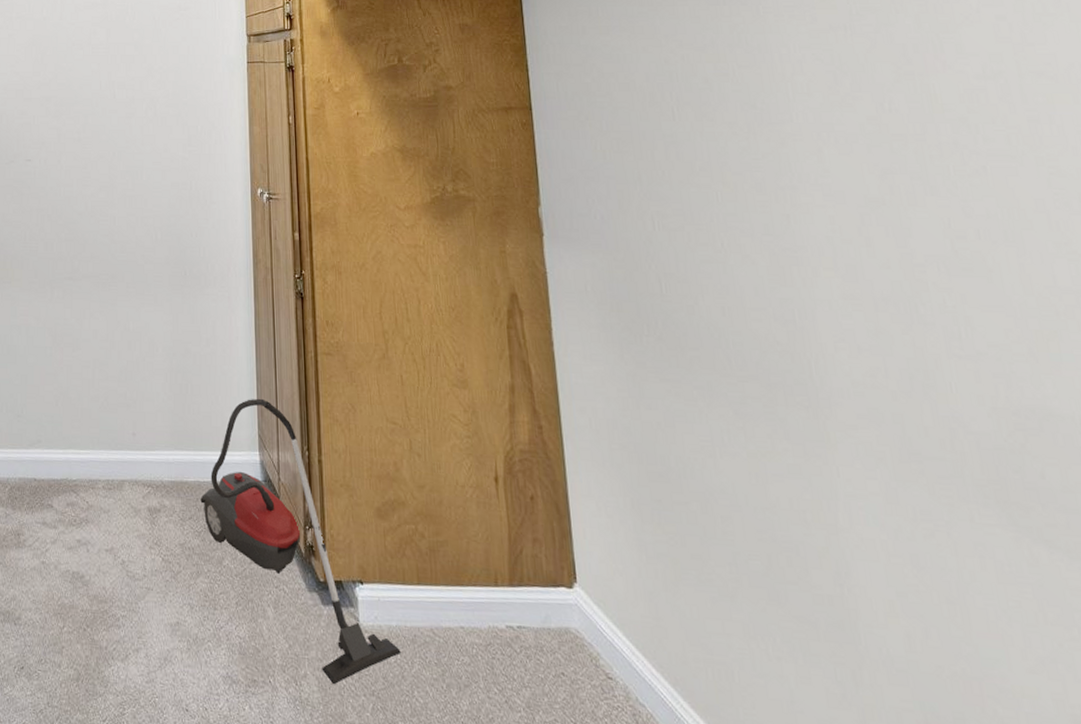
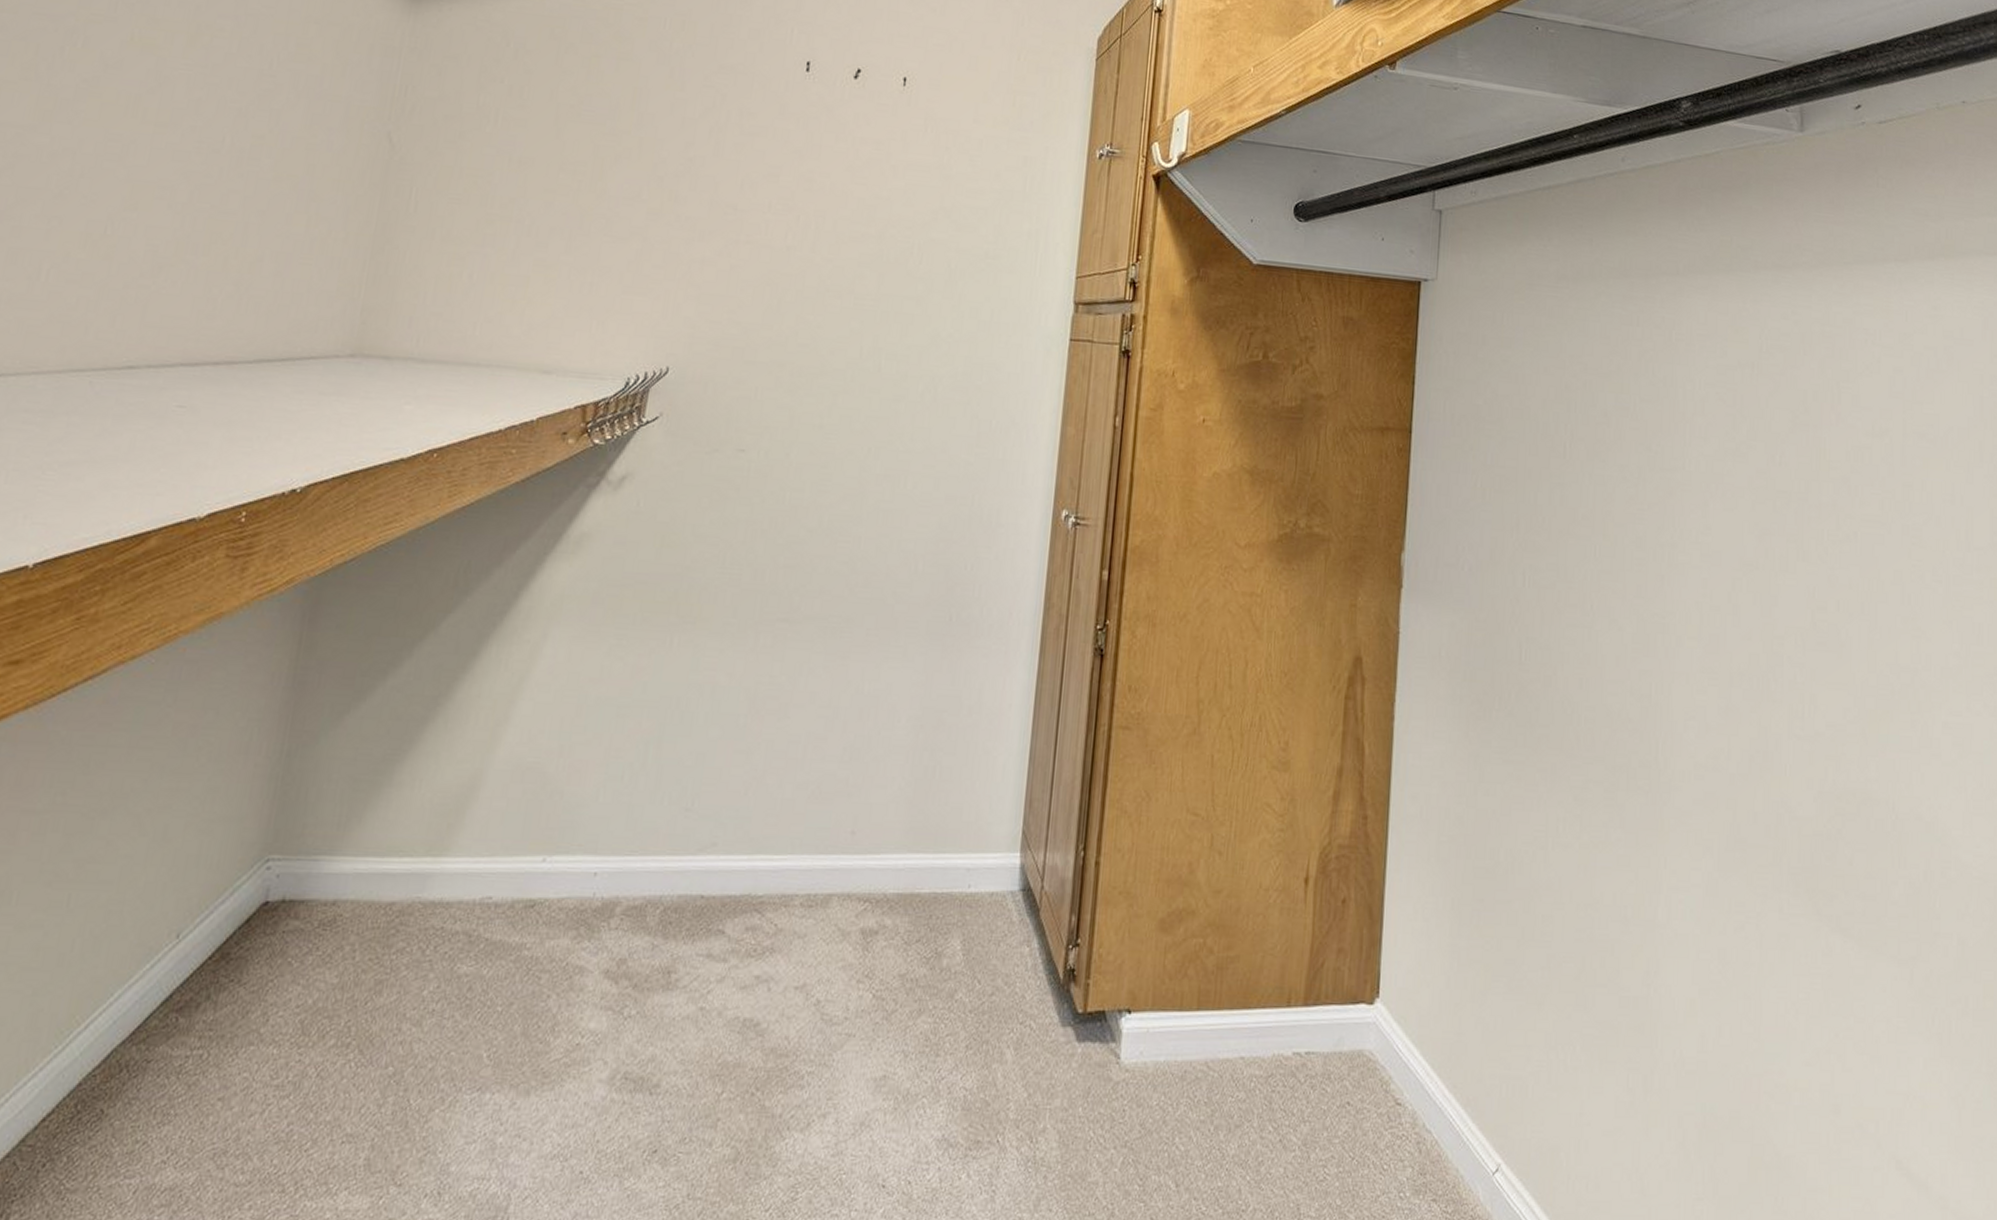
vacuum cleaner: present [200,398,401,685] -> none [934,784,1166,1139]

